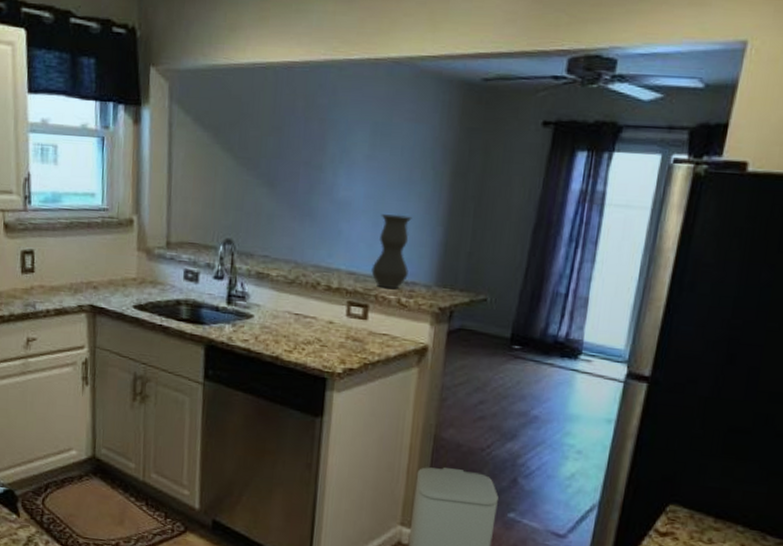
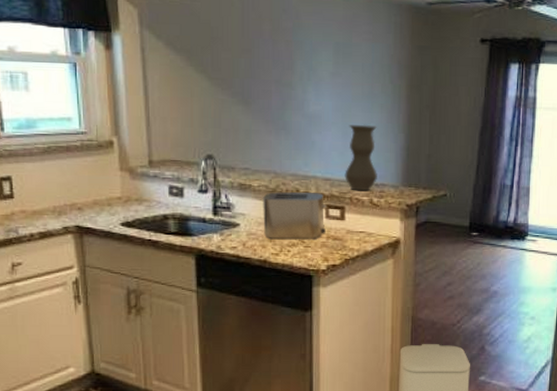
toaster: none [277,283,349,340] -> present [263,192,327,241]

